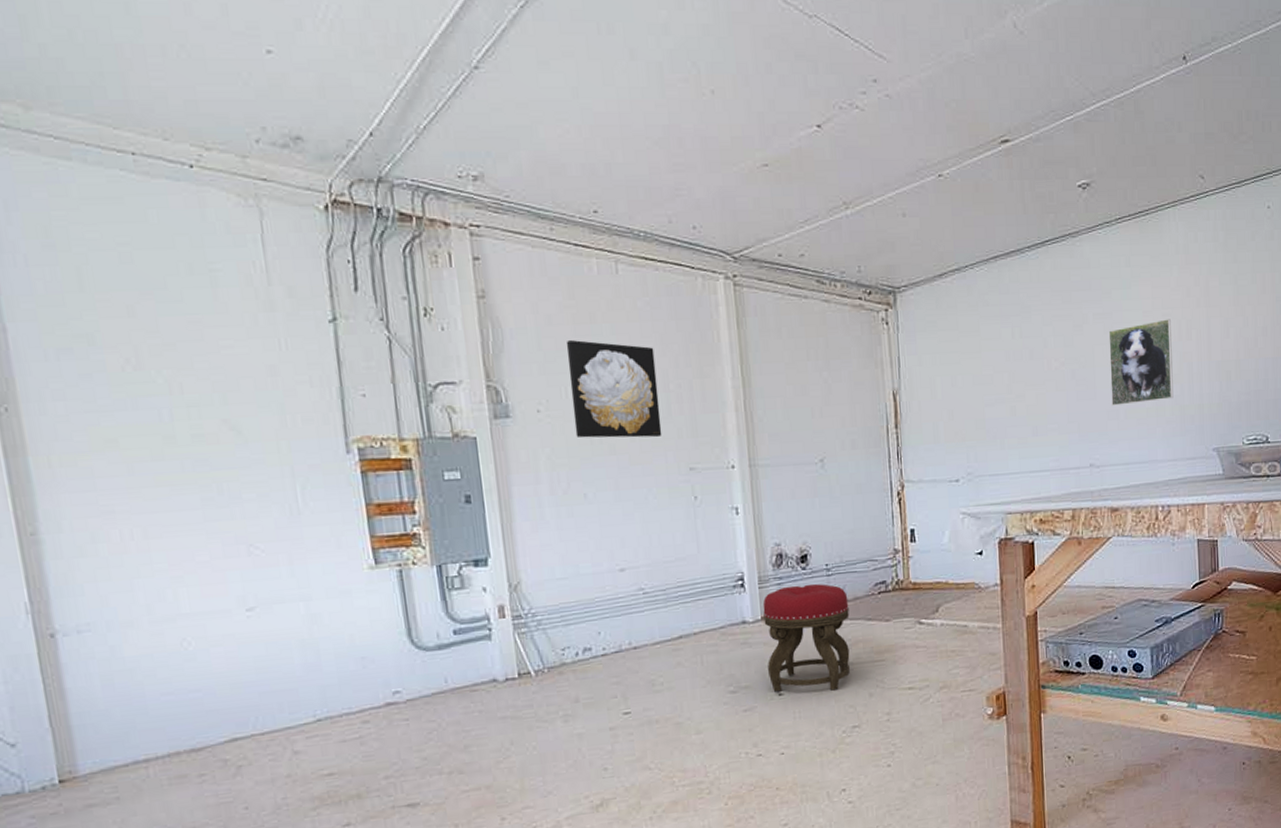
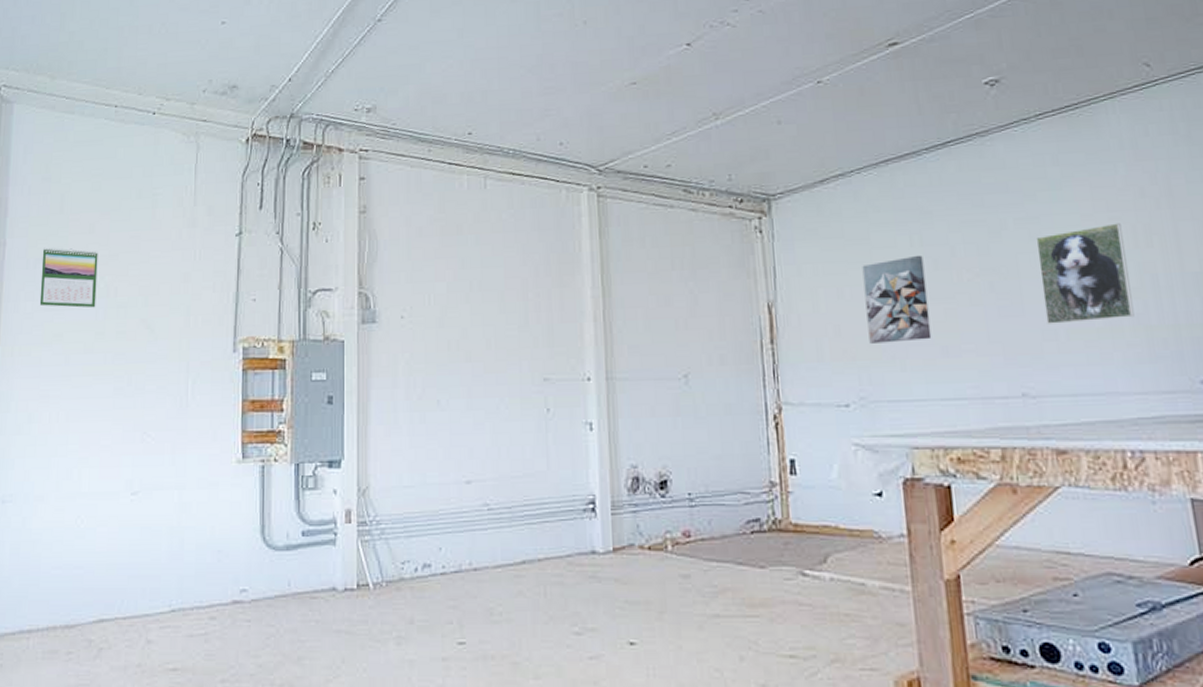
calendar: none [64,334,157,408] -> present [39,247,98,308]
wall art: present [566,340,662,438] -> none [433,250,518,346]
stool: present [762,583,850,692] -> none [615,514,716,648]
wall art: none [972,346,1025,426] -> present [862,255,932,344]

